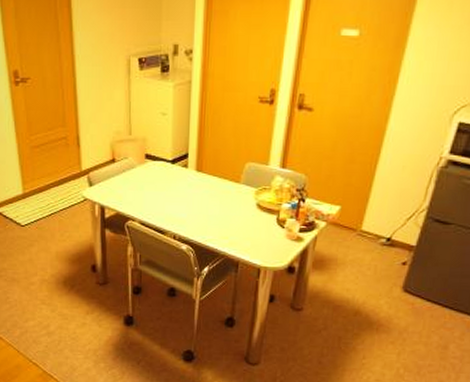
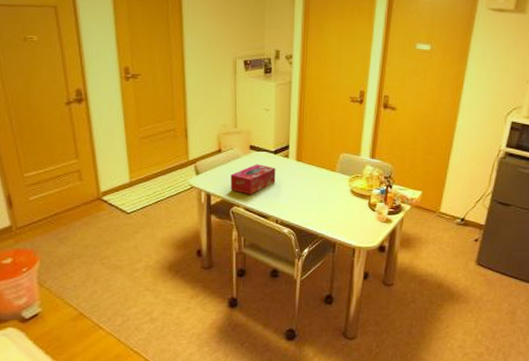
tissue box: none [125,175,174,208] -> present [230,164,276,195]

